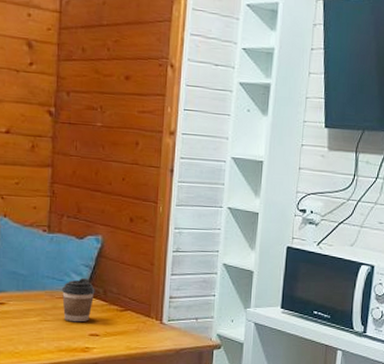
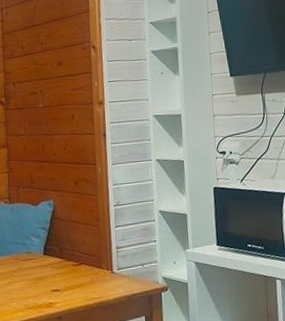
coffee cup: present [62,278,95,322] -> none [25,240,53,281]

